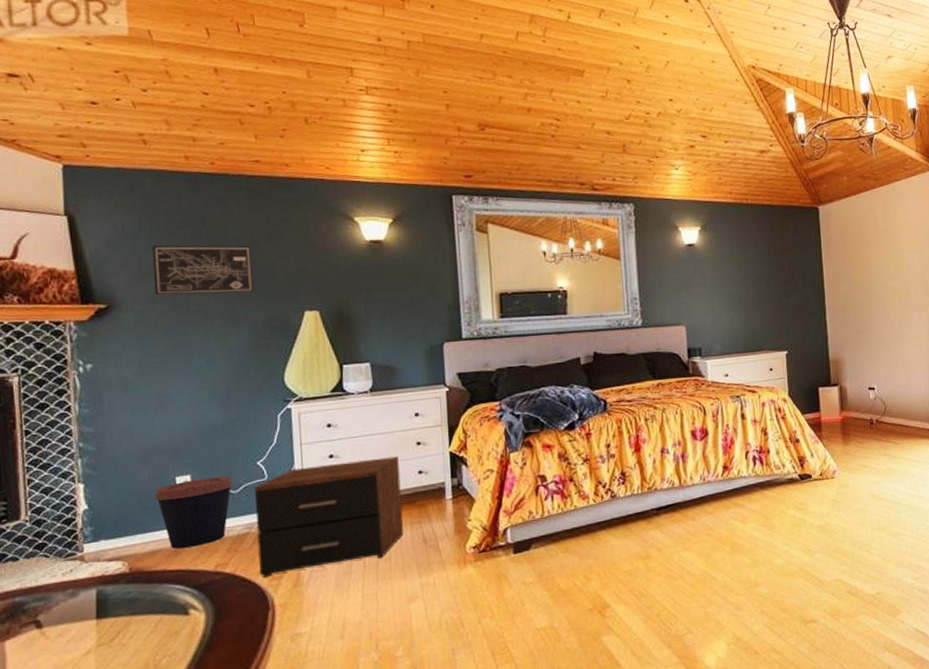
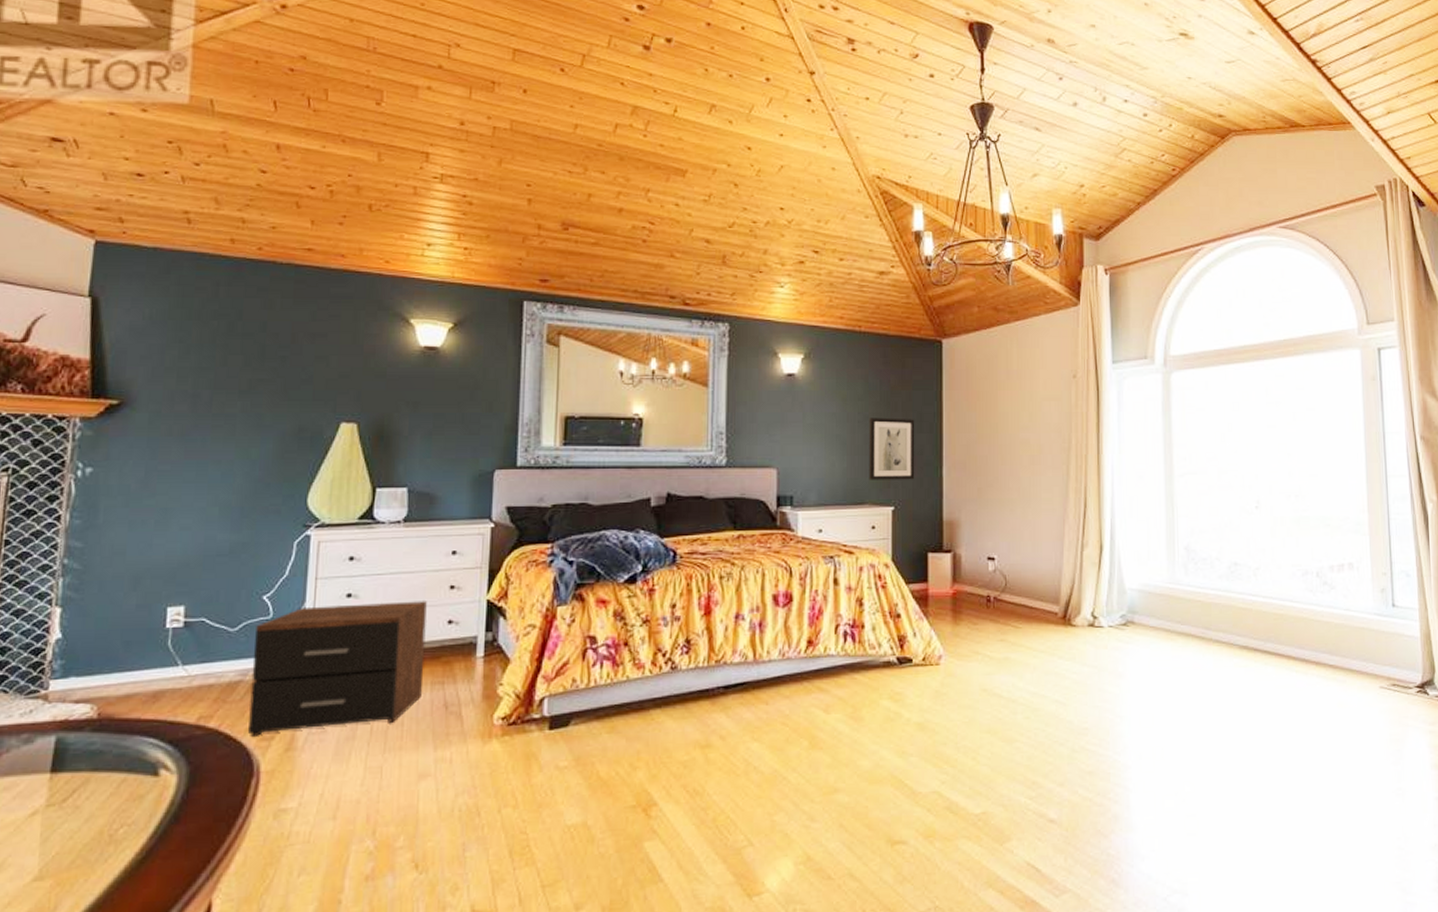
wall art: present [151,245,254,296] -> none [175,336,290,397]
coffee cup: present [155,476,234,549] -> none [140,610,233,694]
wall art: none [760,276,803,330] -> present [869,418,915,480]

